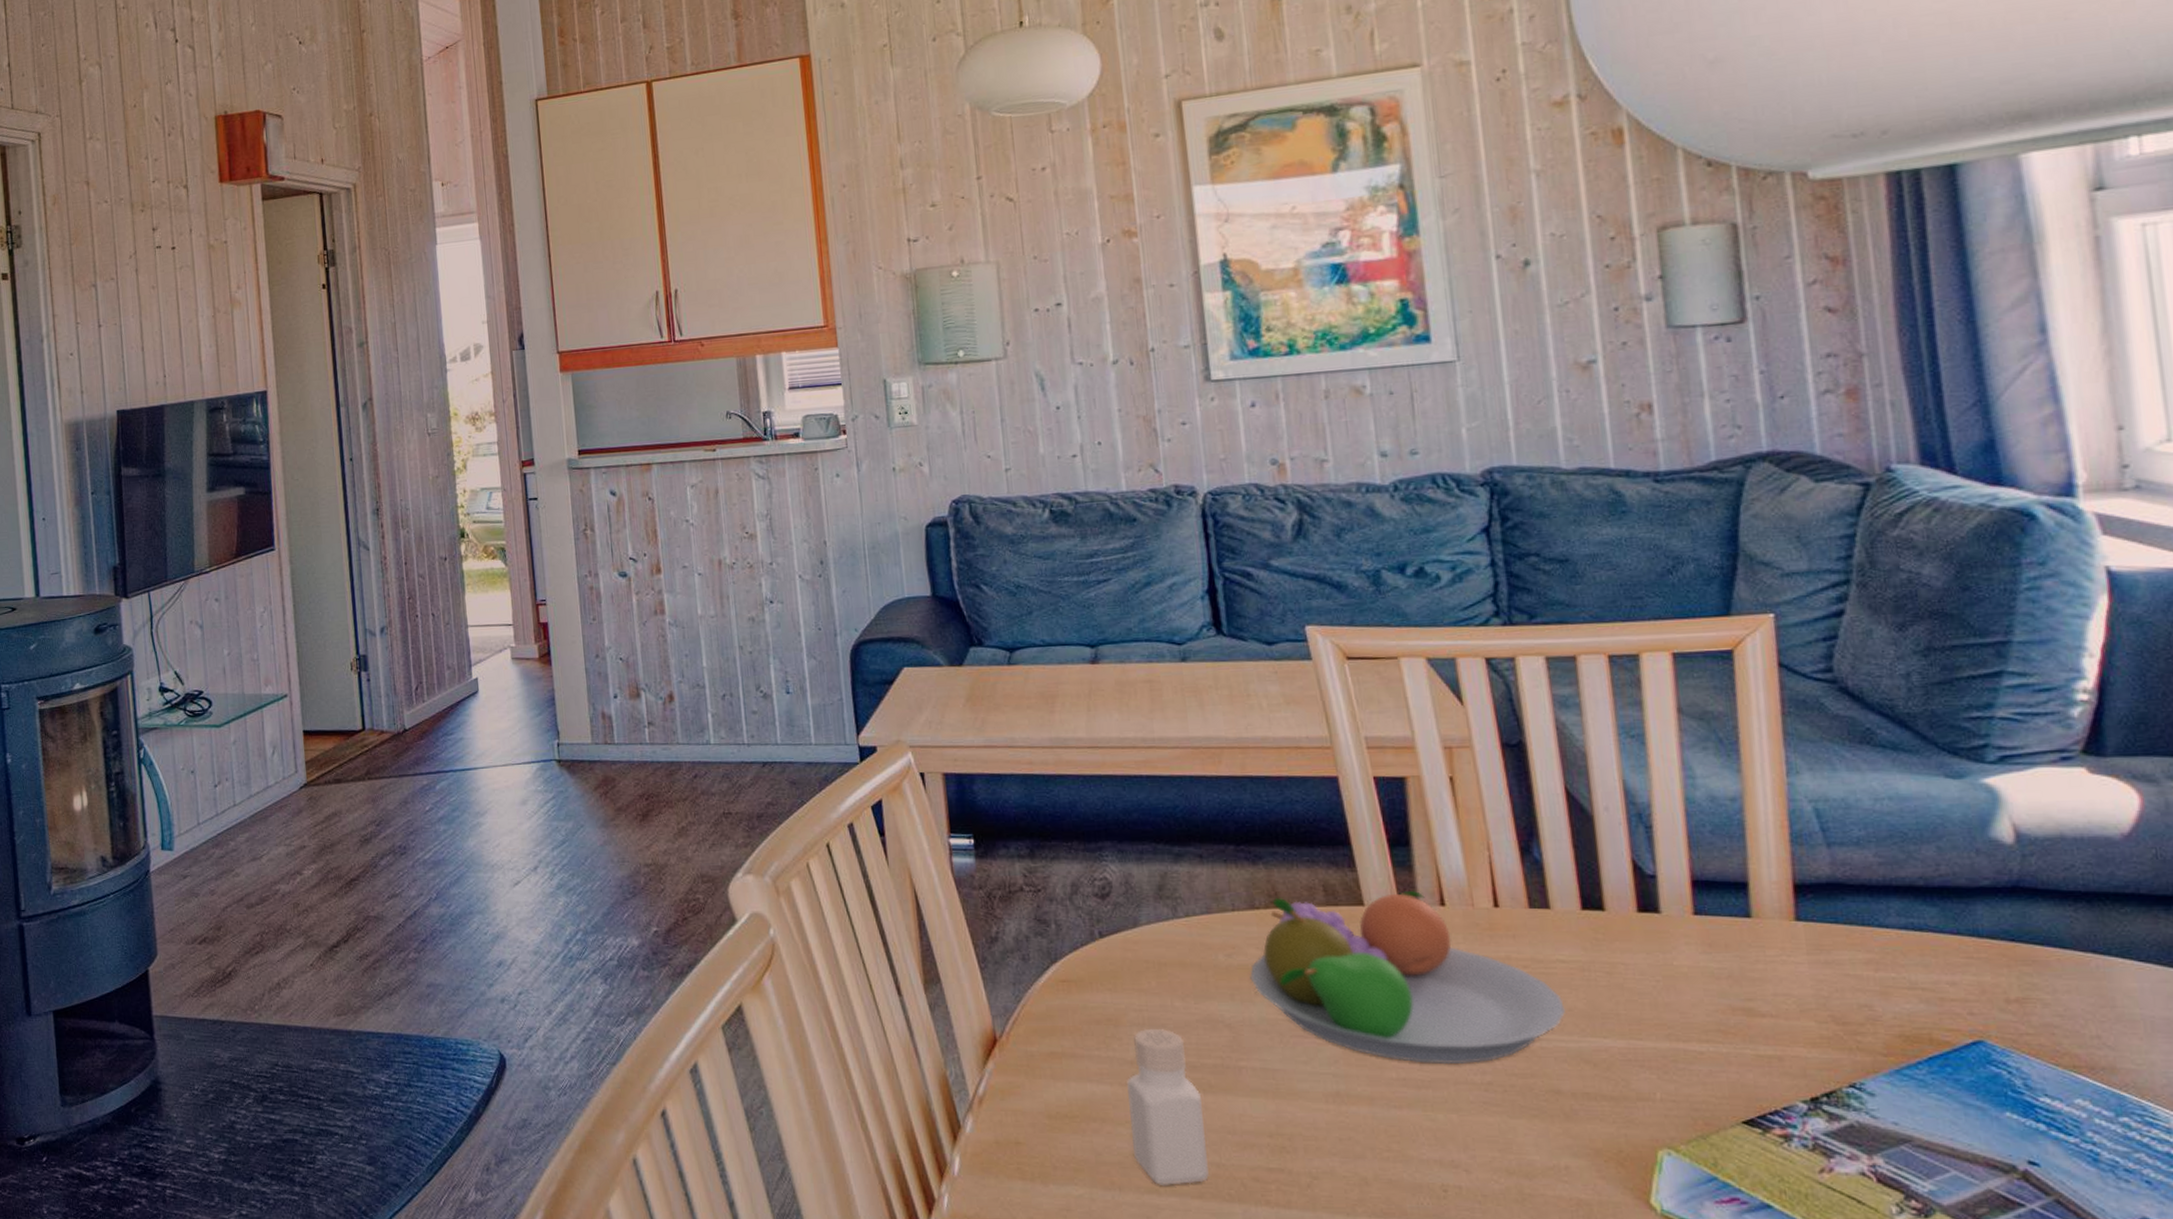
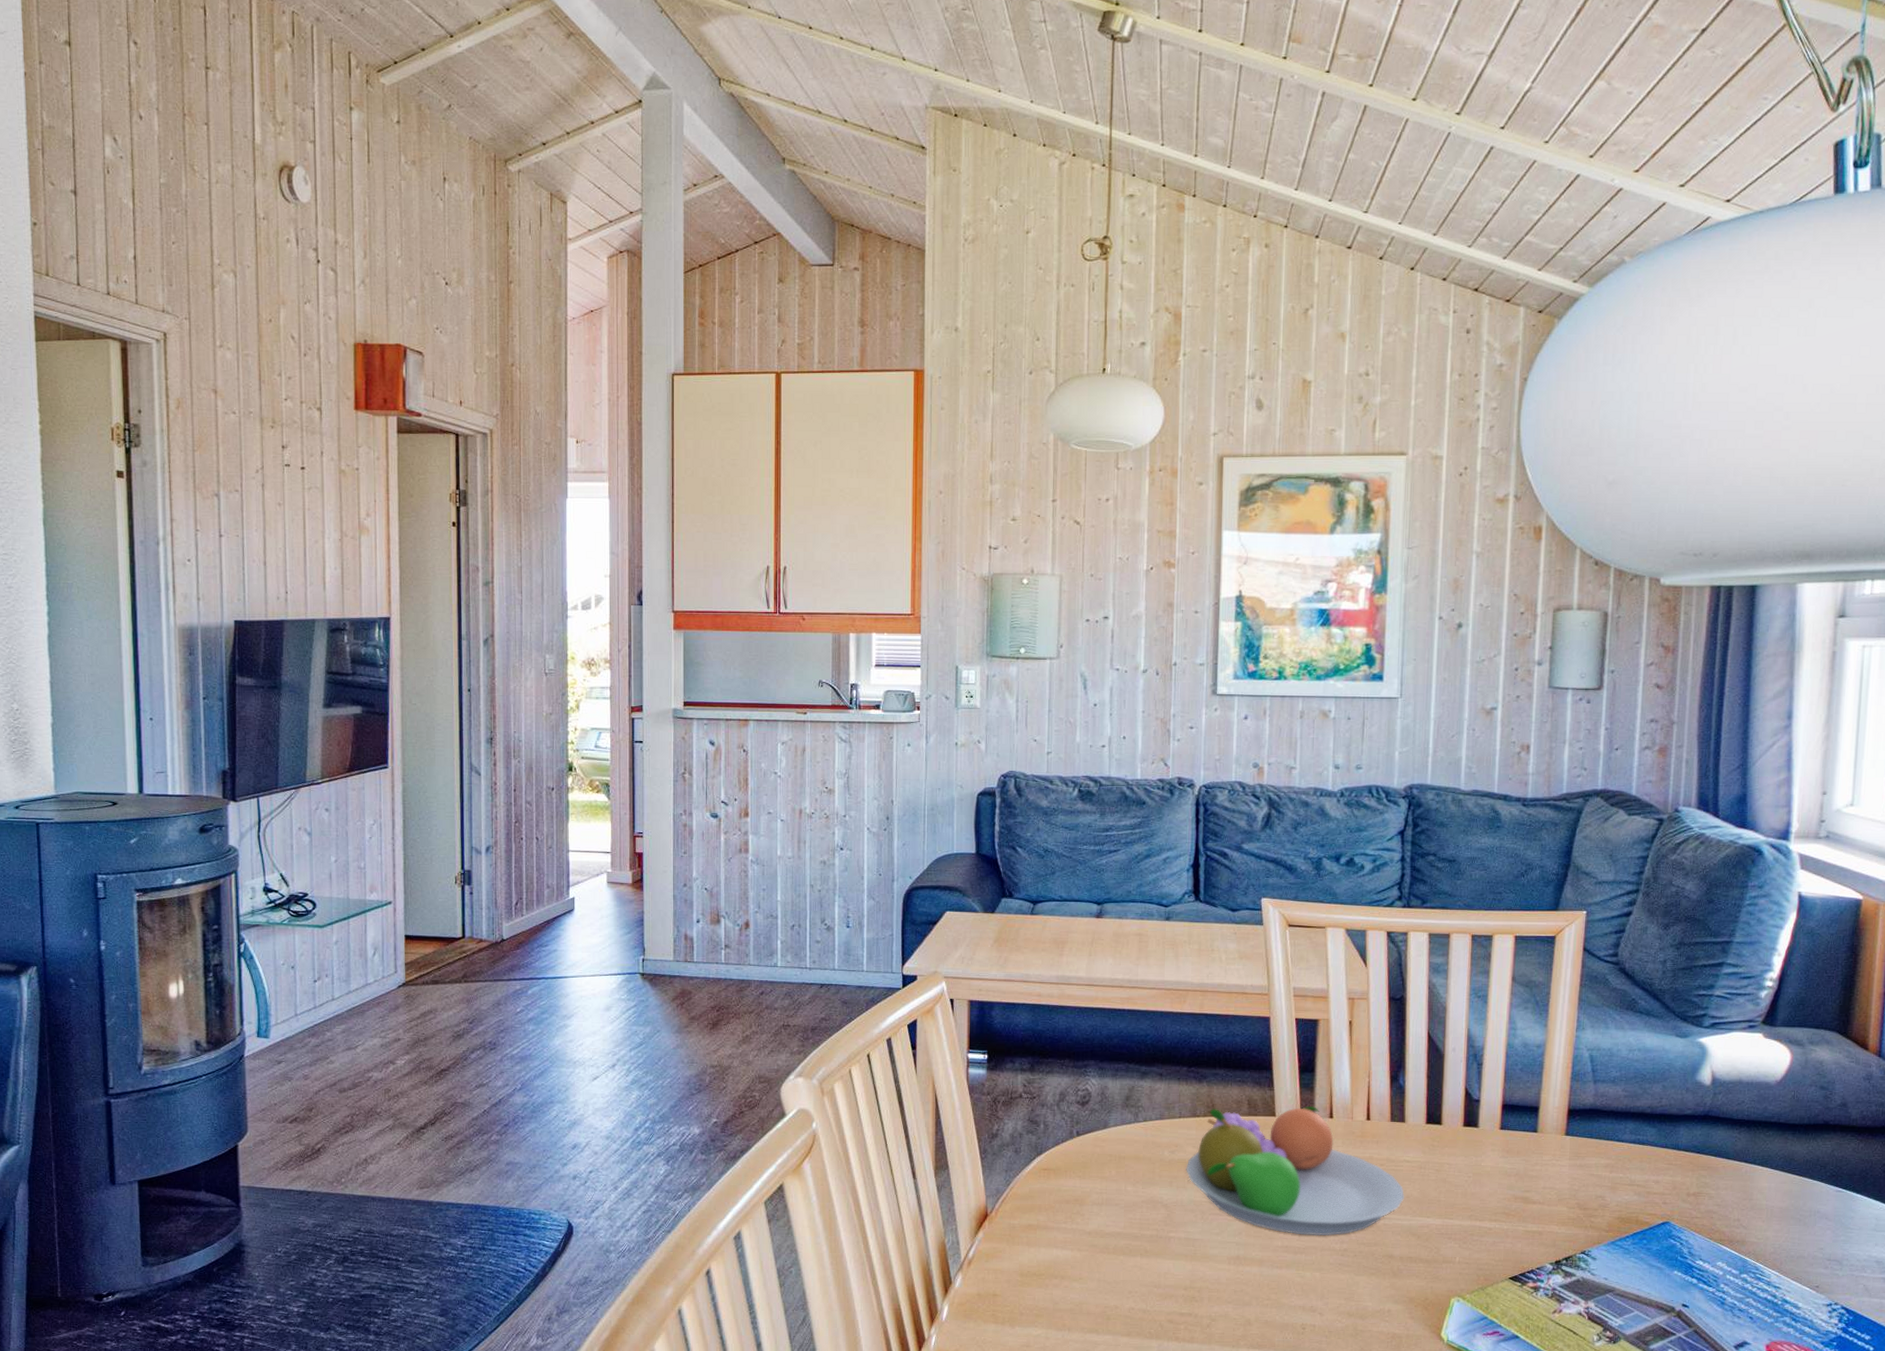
pepper shaker: present [1127,1029,1209,1185] -> none [1083,1208,1139,1326]

